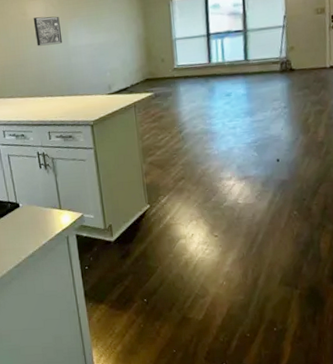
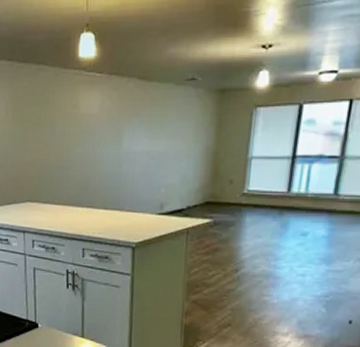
wall art: present [33,16,63,46] -> none [85,112,116,147]

